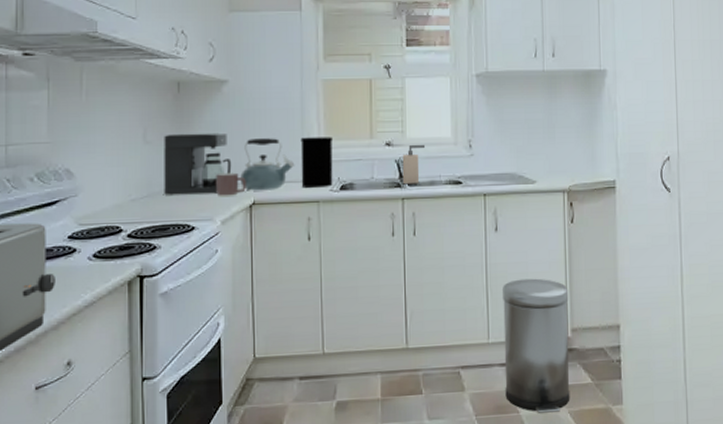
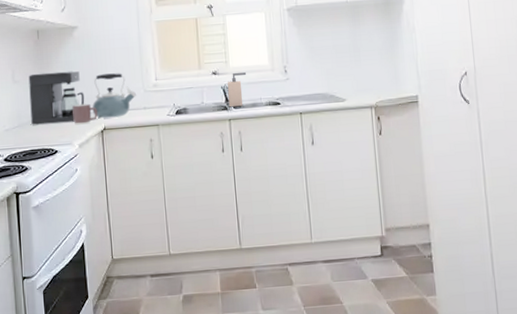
canister: present [300,137,334,188] -> none [140,69,170,114]
pedal bin: present [501,278,570,414] -> none [320,185,388,305]

